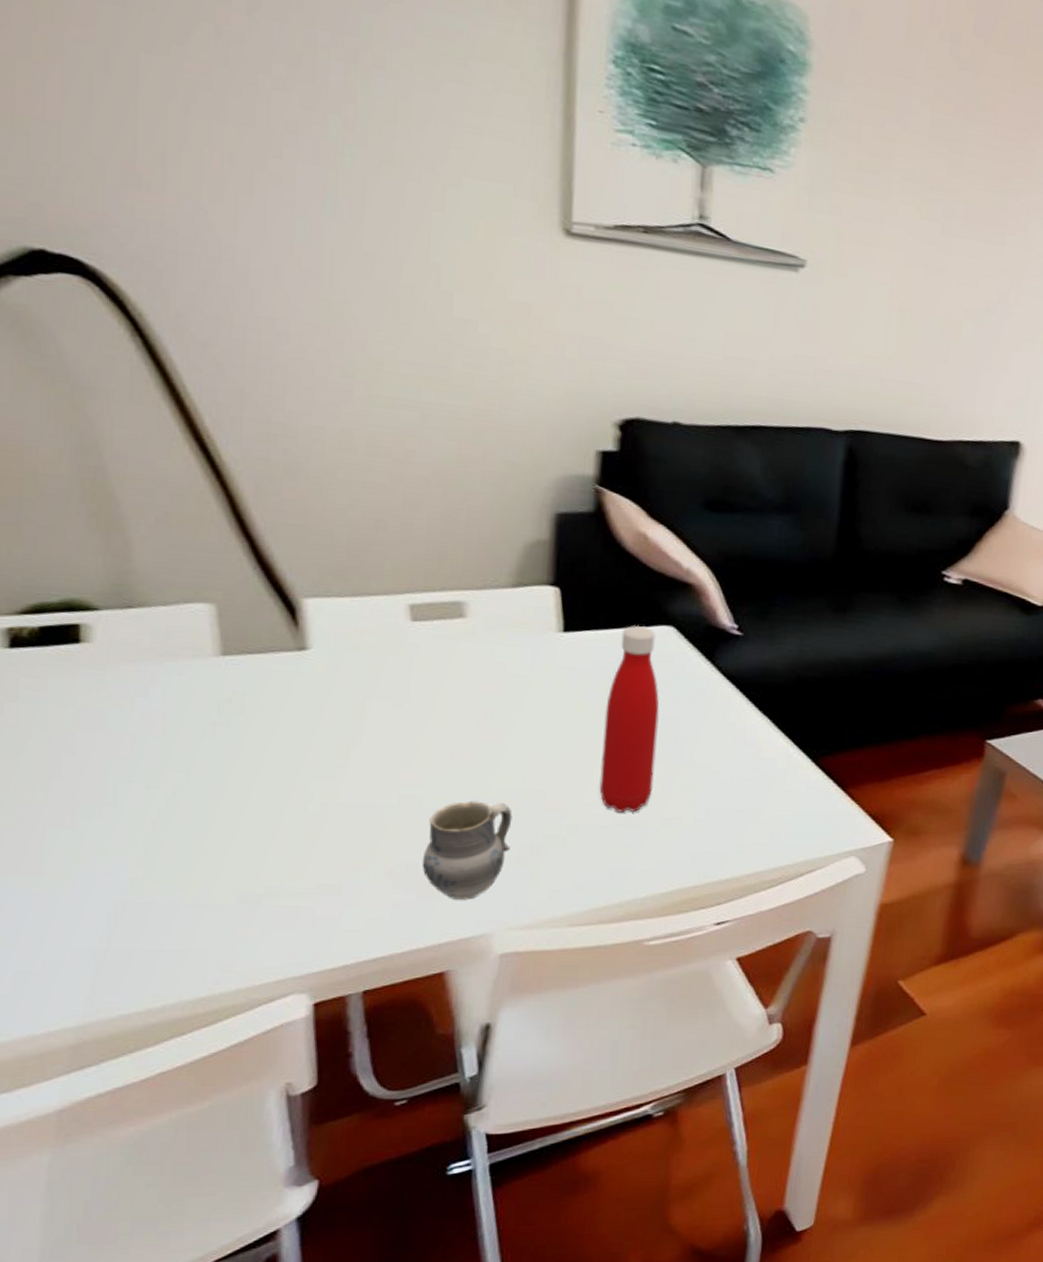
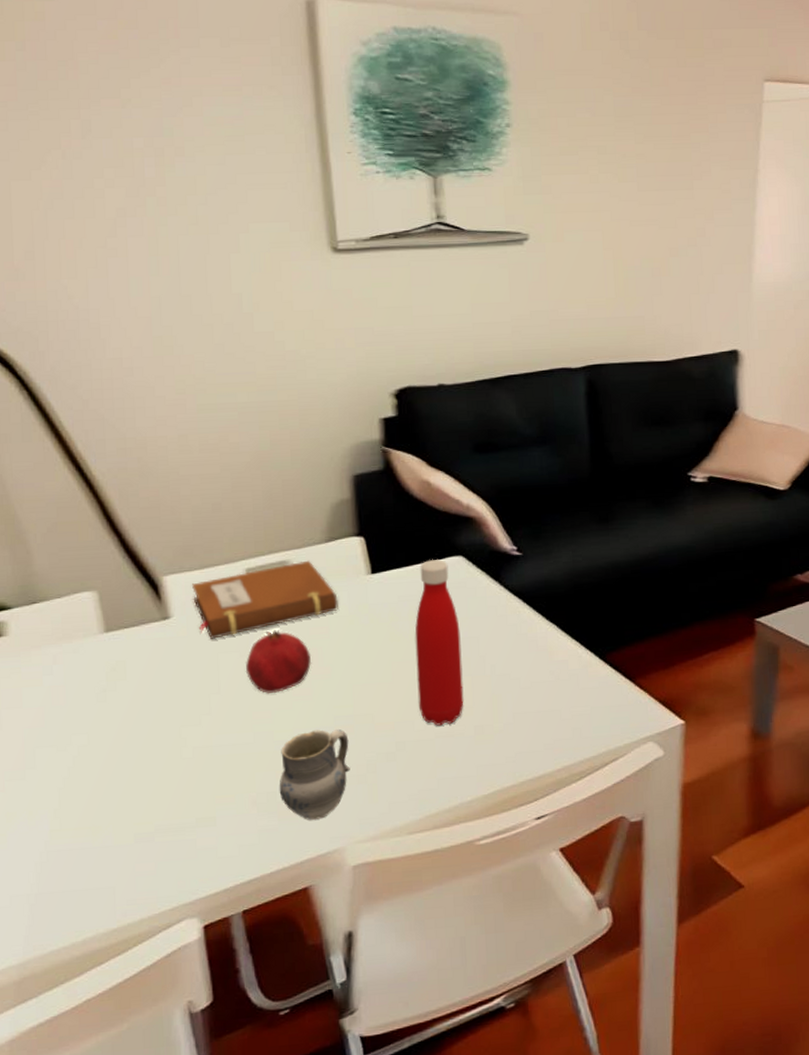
notebook: none [338,605,519,681] -> present [191,560,338,639]
fruit: none [396,680,480,754] -> present [245,630,312,694]

